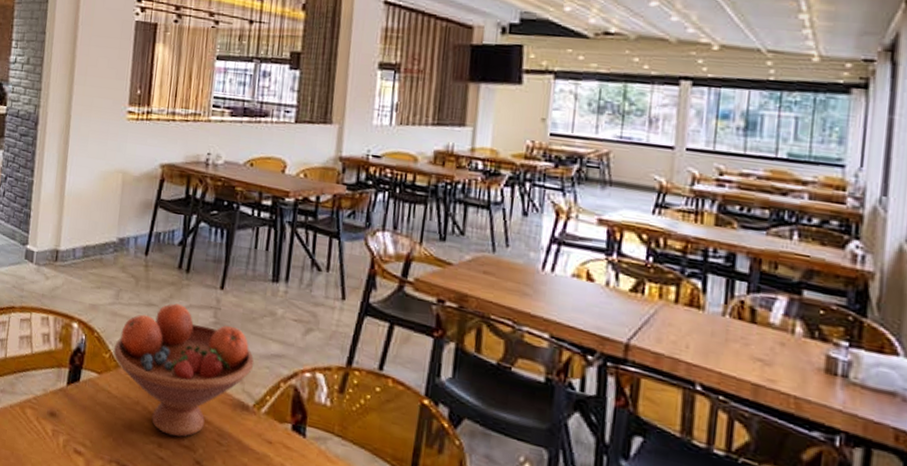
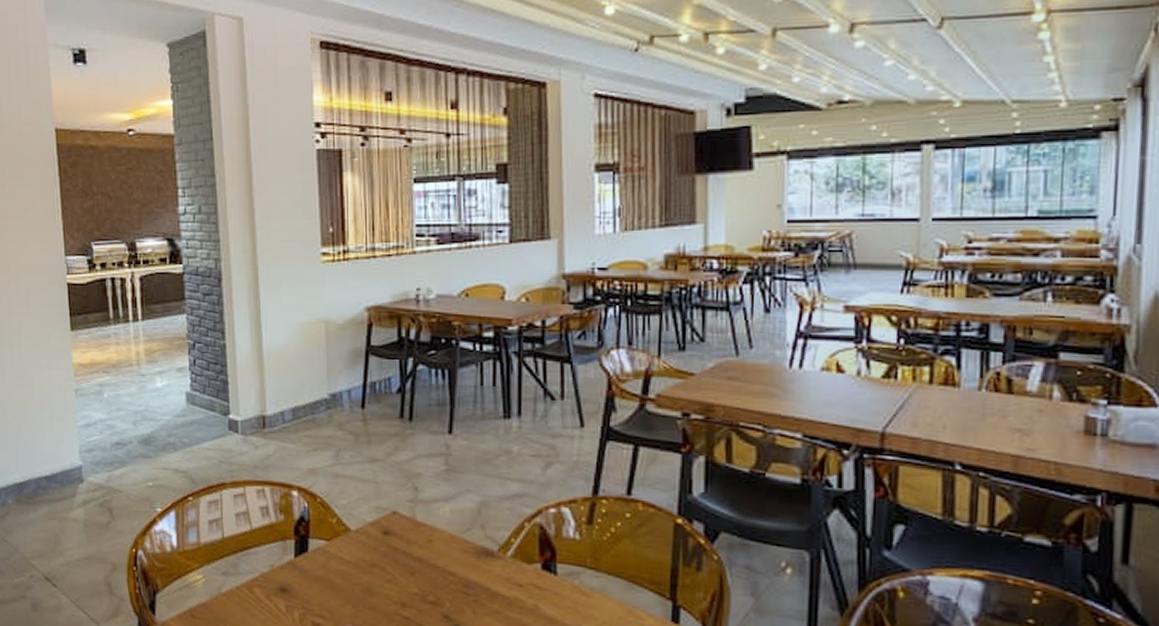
fruit bowl: present [113,303,254,437] -> none [340,455,494,594]

